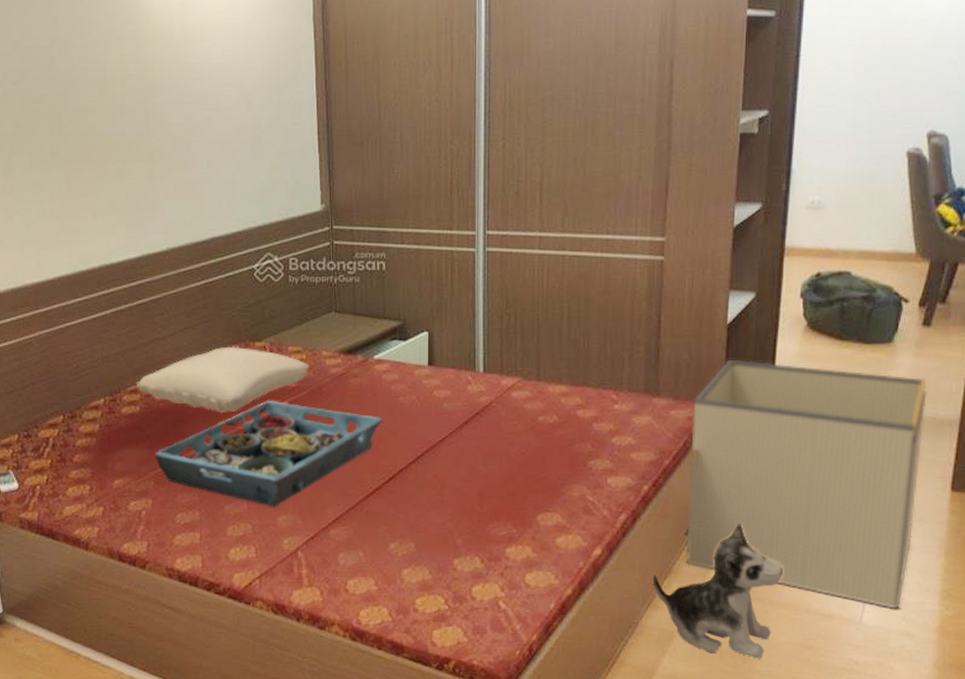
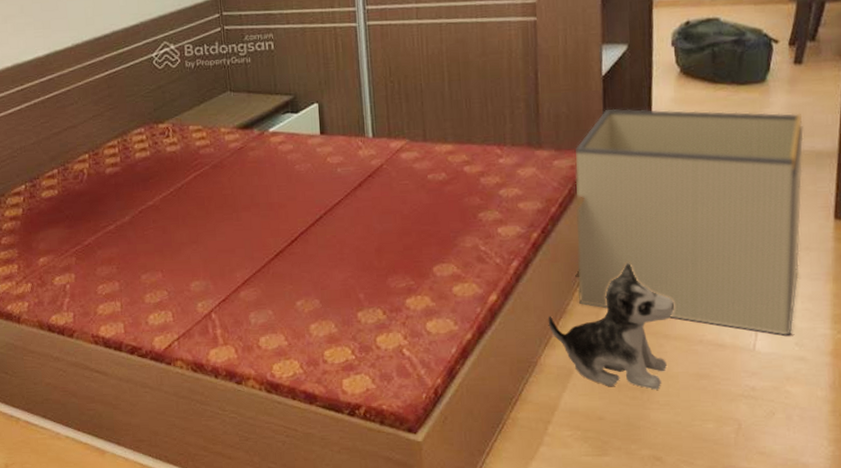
pillow: present [136,346,308,413] -> none [52,129,209,191]
serving tray: present [155,401,383,507] -> none [74,177,282,274]

